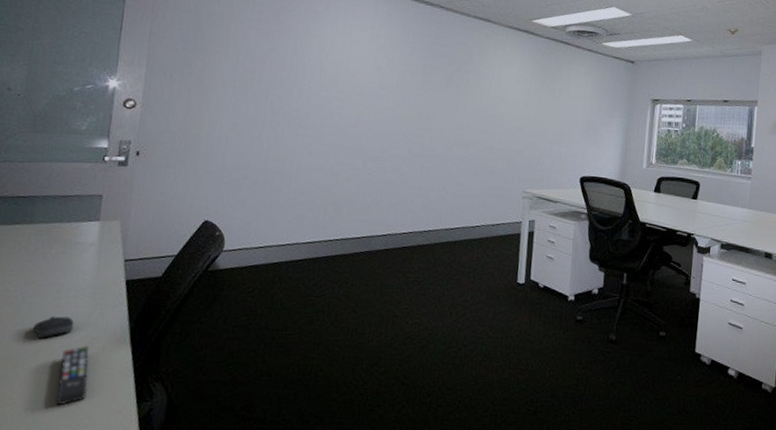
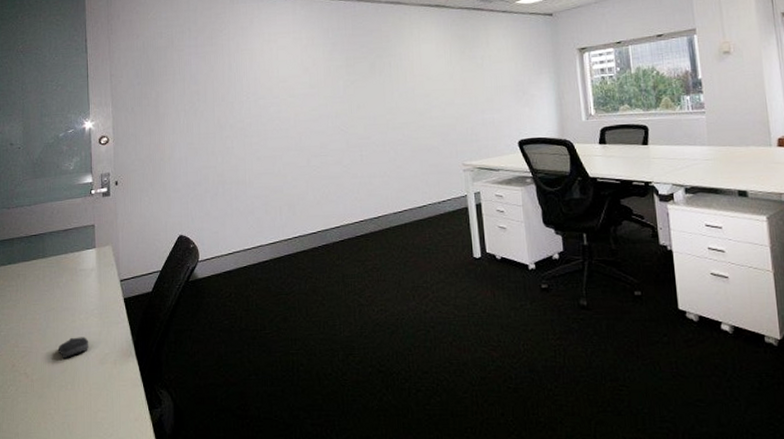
remote control: present [56,345,90,406] -> none [84,361,108,418]

